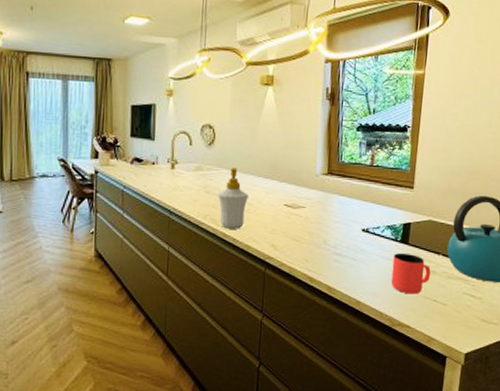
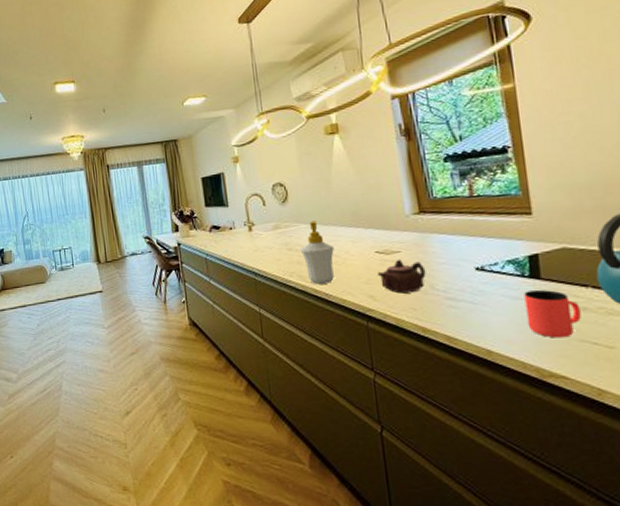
teapot: none [281,213,323,246] -> present [377,258,426,294]

